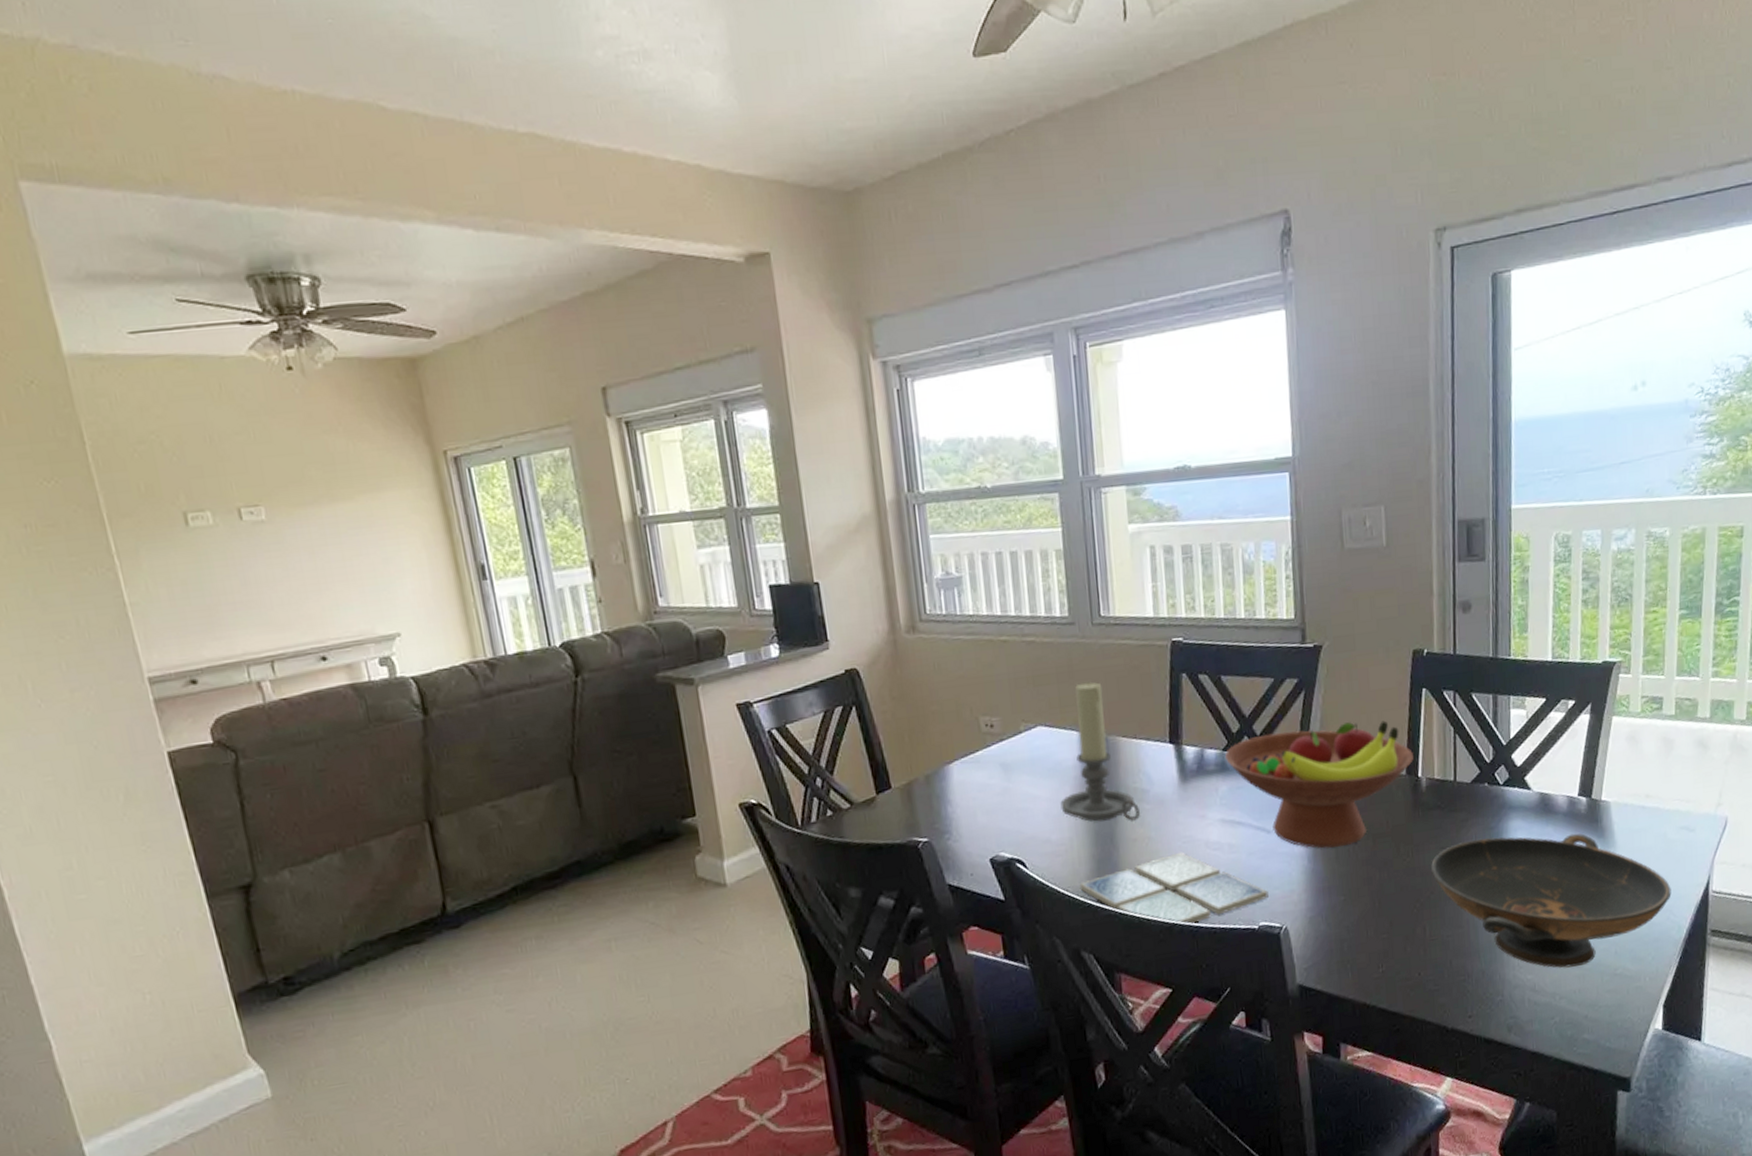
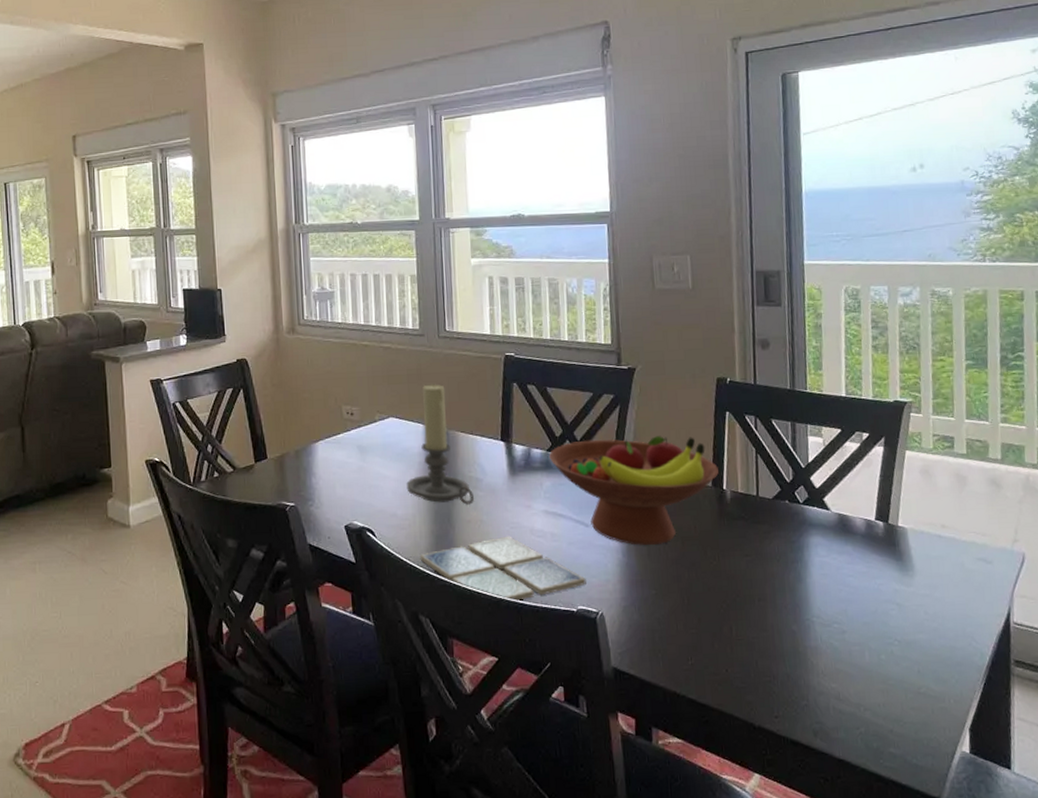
decorative bowl: present [1431,833,1672,968] -> none [736,550,972,681]

